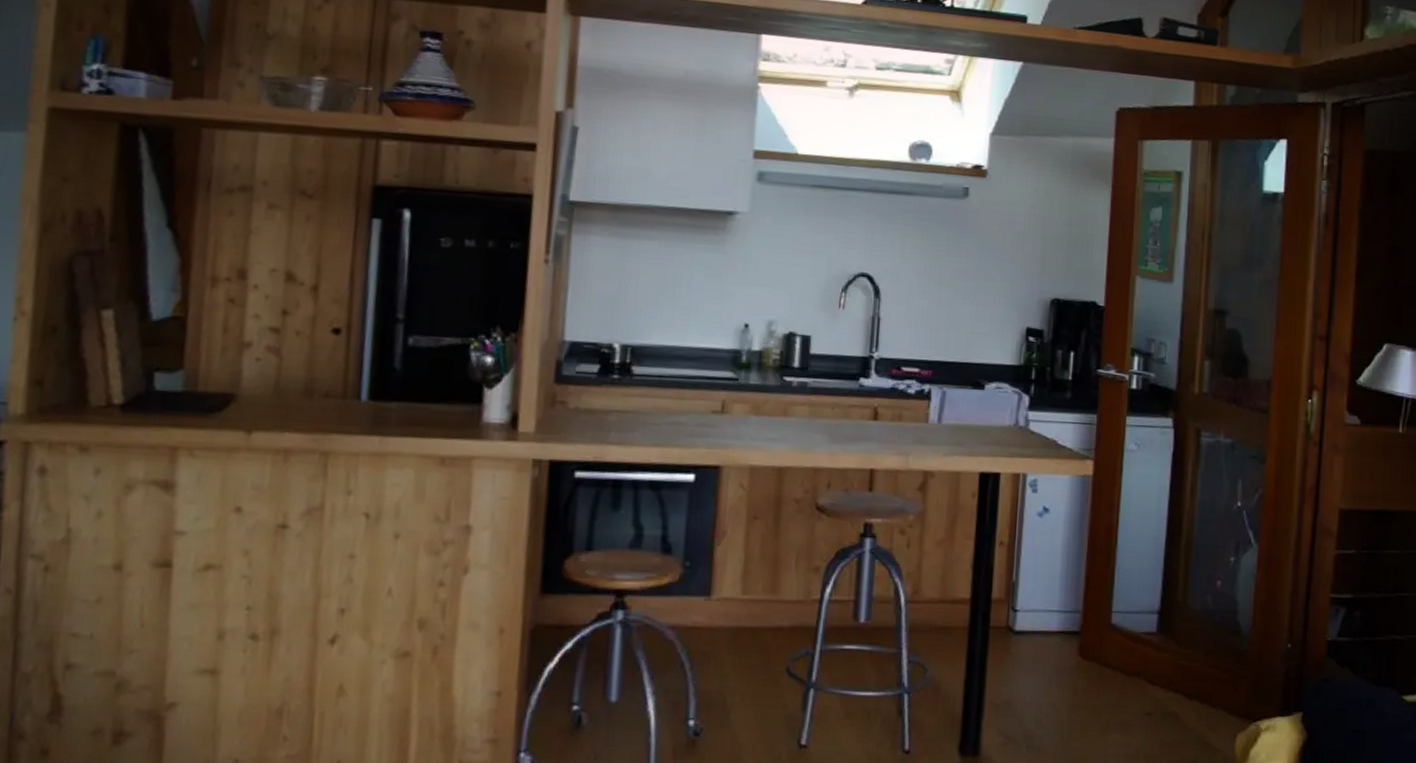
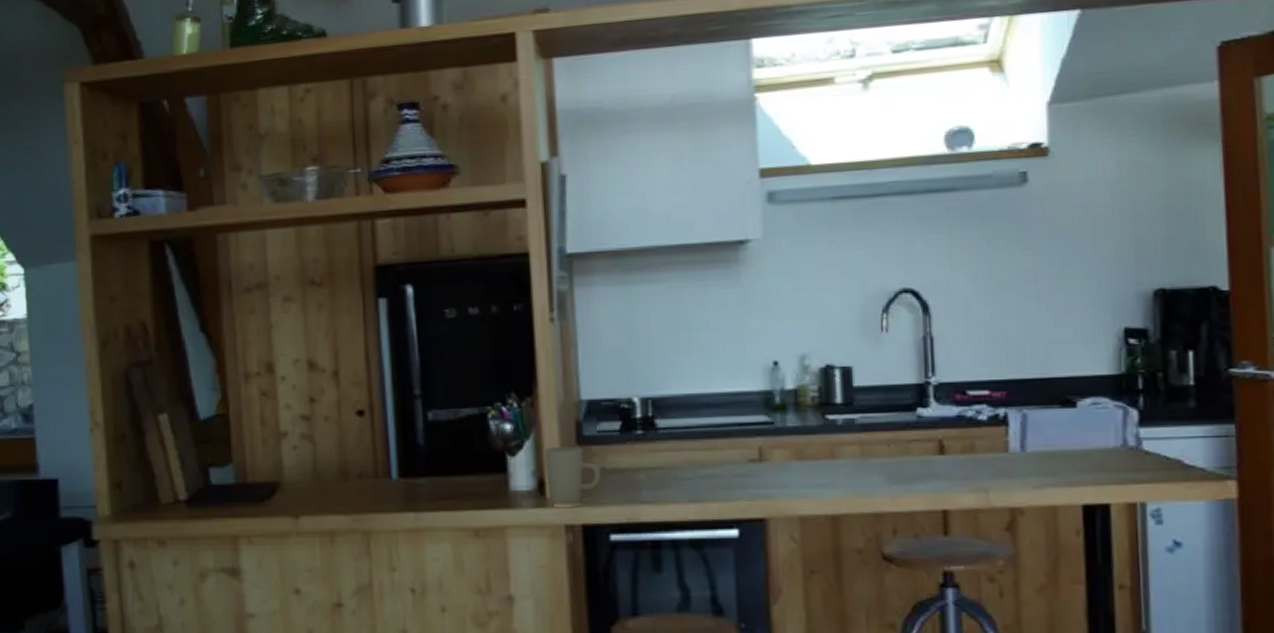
mug: none [520,383,575,441] -> present [545,447,602,506]

